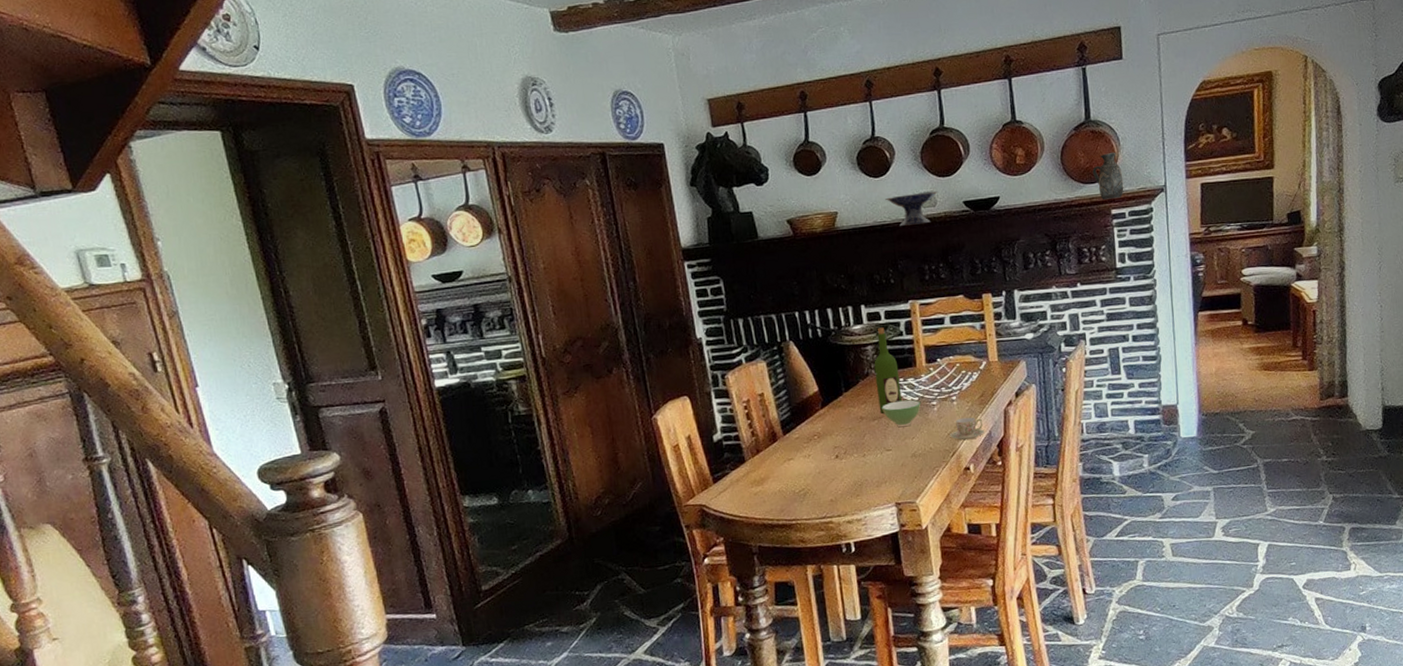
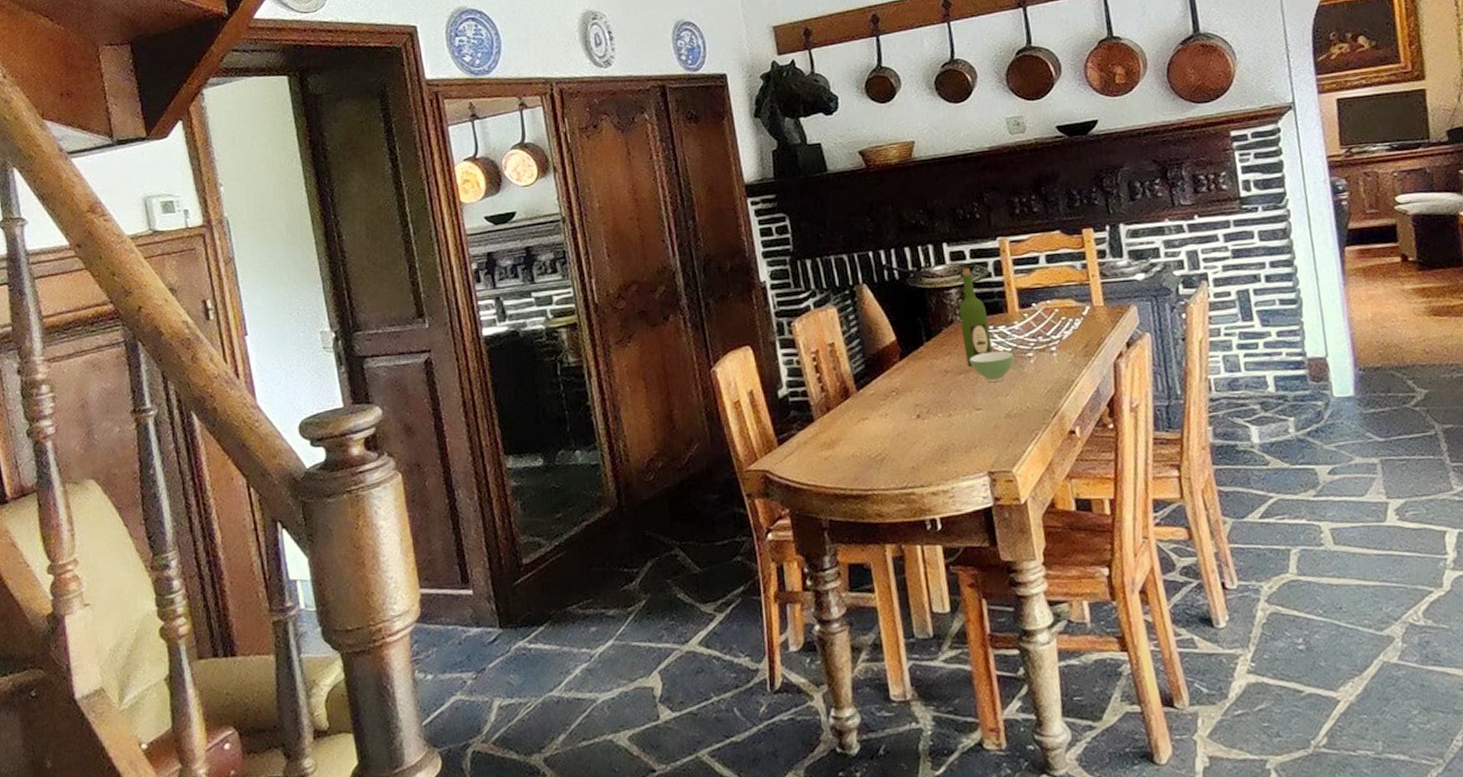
decorative bowl: present [885,191,938,227] -> none [967,116,1027,156]
teacup: present [950,417,985,441] -> none [1050,371,1092,399]
decorative vase: present [1092,152,1124,200] -> none [1205,67,1245,120]

